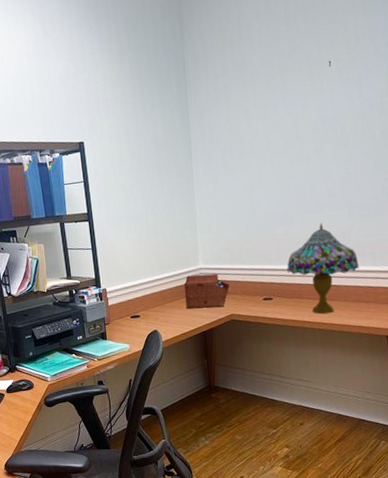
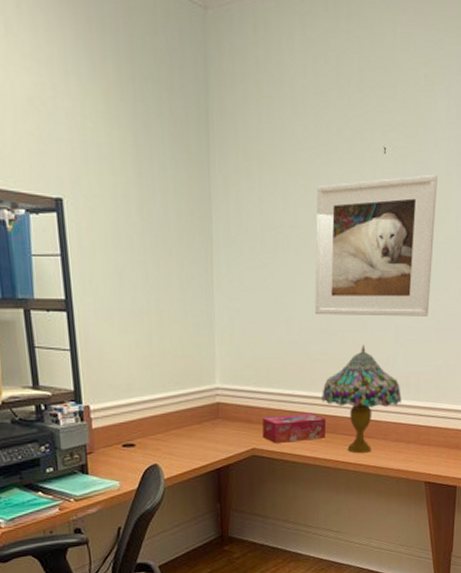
sewing box: present [184,273,230,309] -> none [195,396,252,440]
tissue box: none [238,283,293,309] -> present [262,414,327,443]
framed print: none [273,75,380,203] -> present [315,174,437,317]

